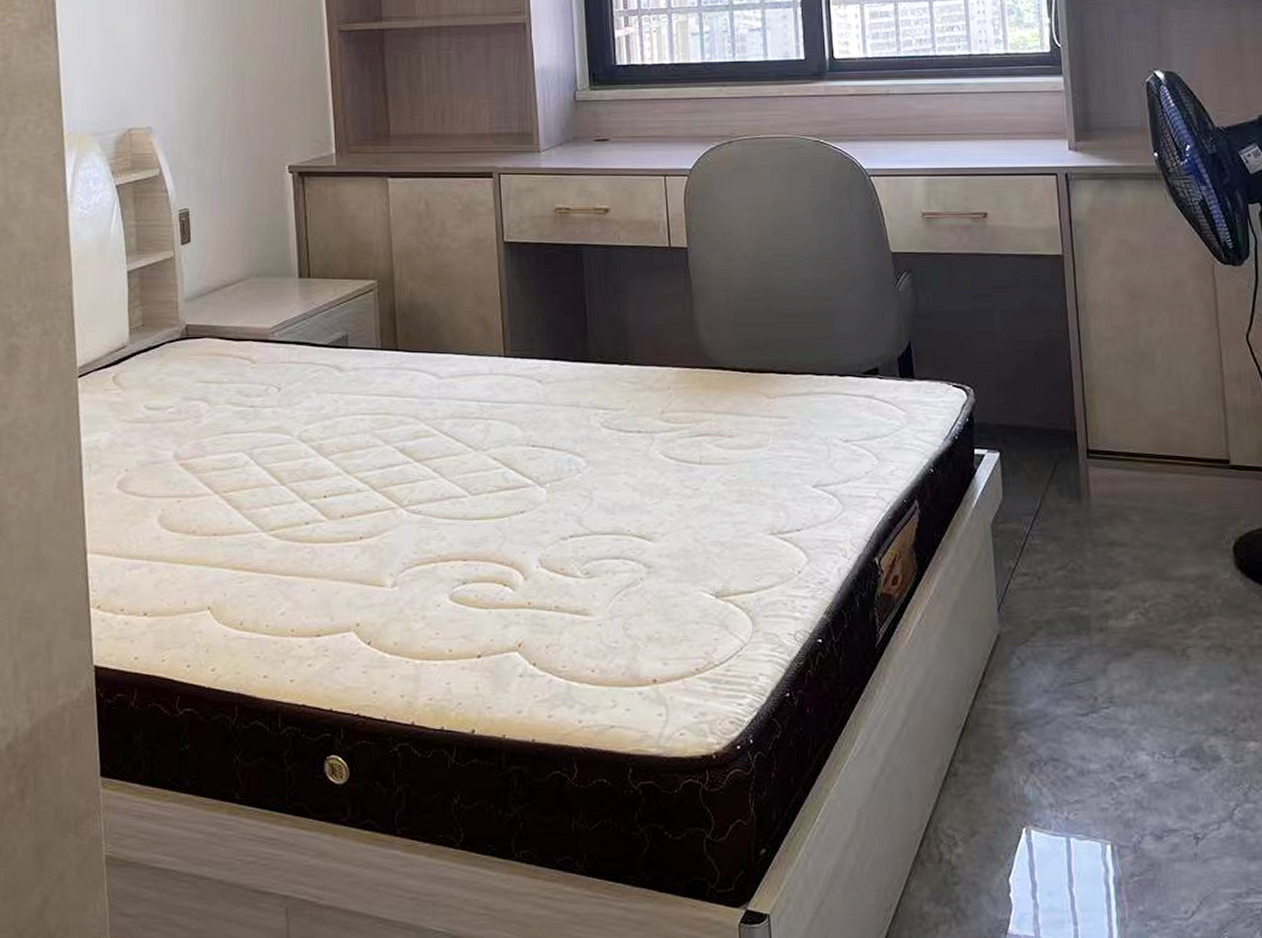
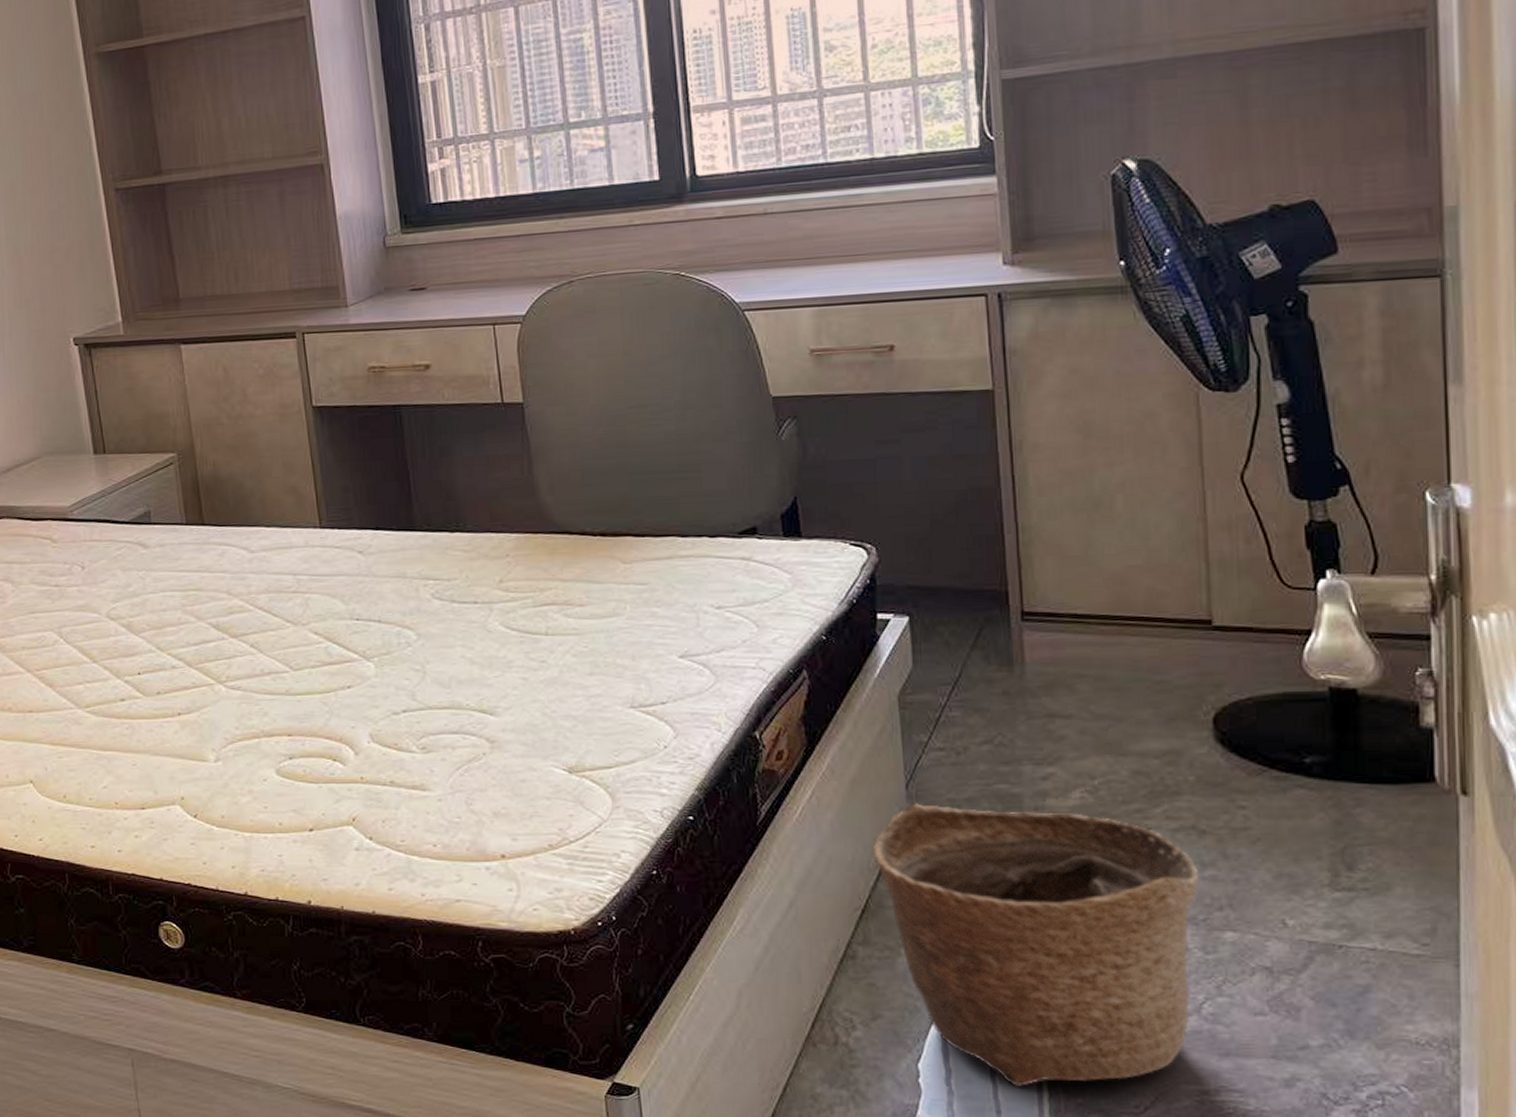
basket: none [972,625,1228,897] -> present [874,803,1200,1087]

